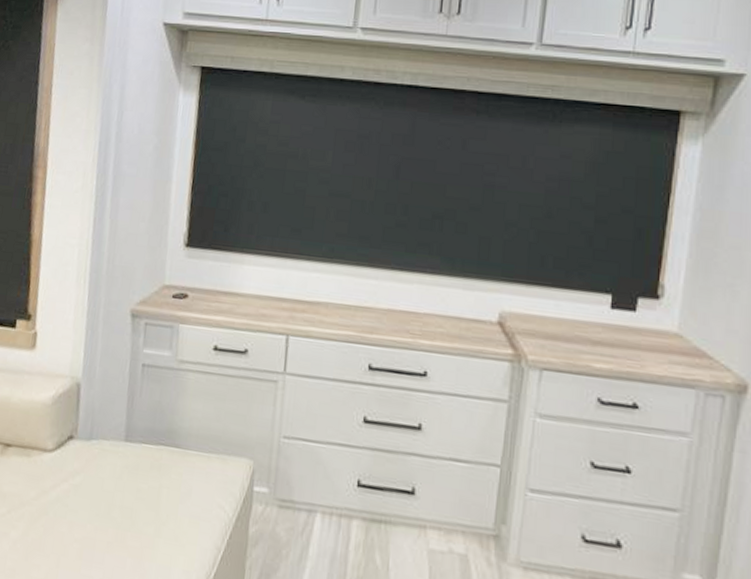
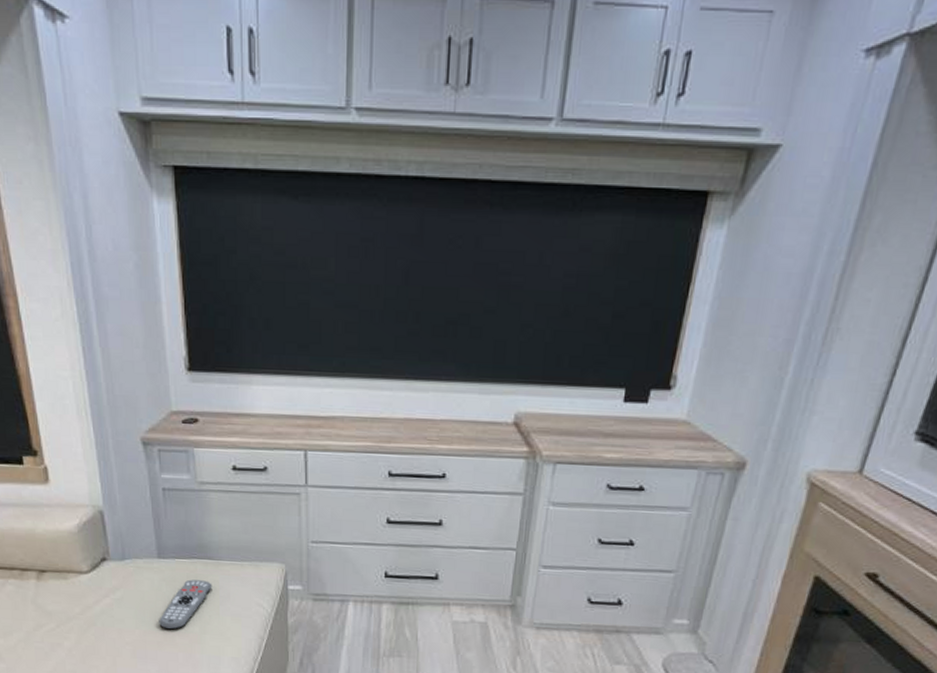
remote control: none [113,469,176,529] -> present [159,579,212,630]

